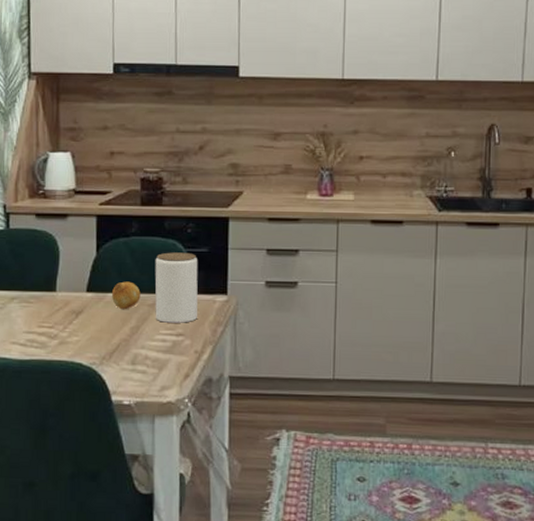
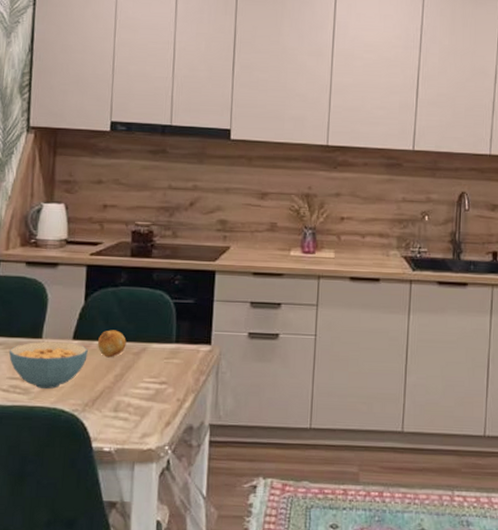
cereal bowl: none [23,294,102,342] -> present [8,341,88,389]
jar: present [155,252,198,323] -> none [139,302,184,372]

